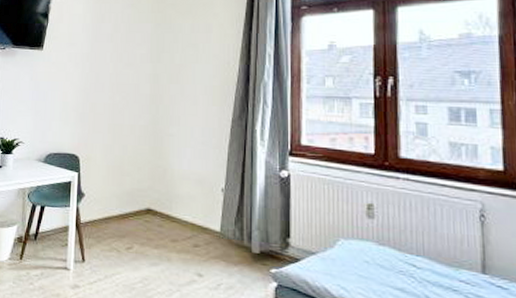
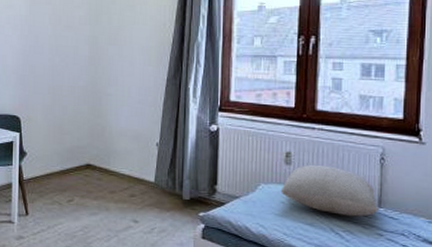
pillow: none [363,219,485,283] -> present [280,164,380,217]

